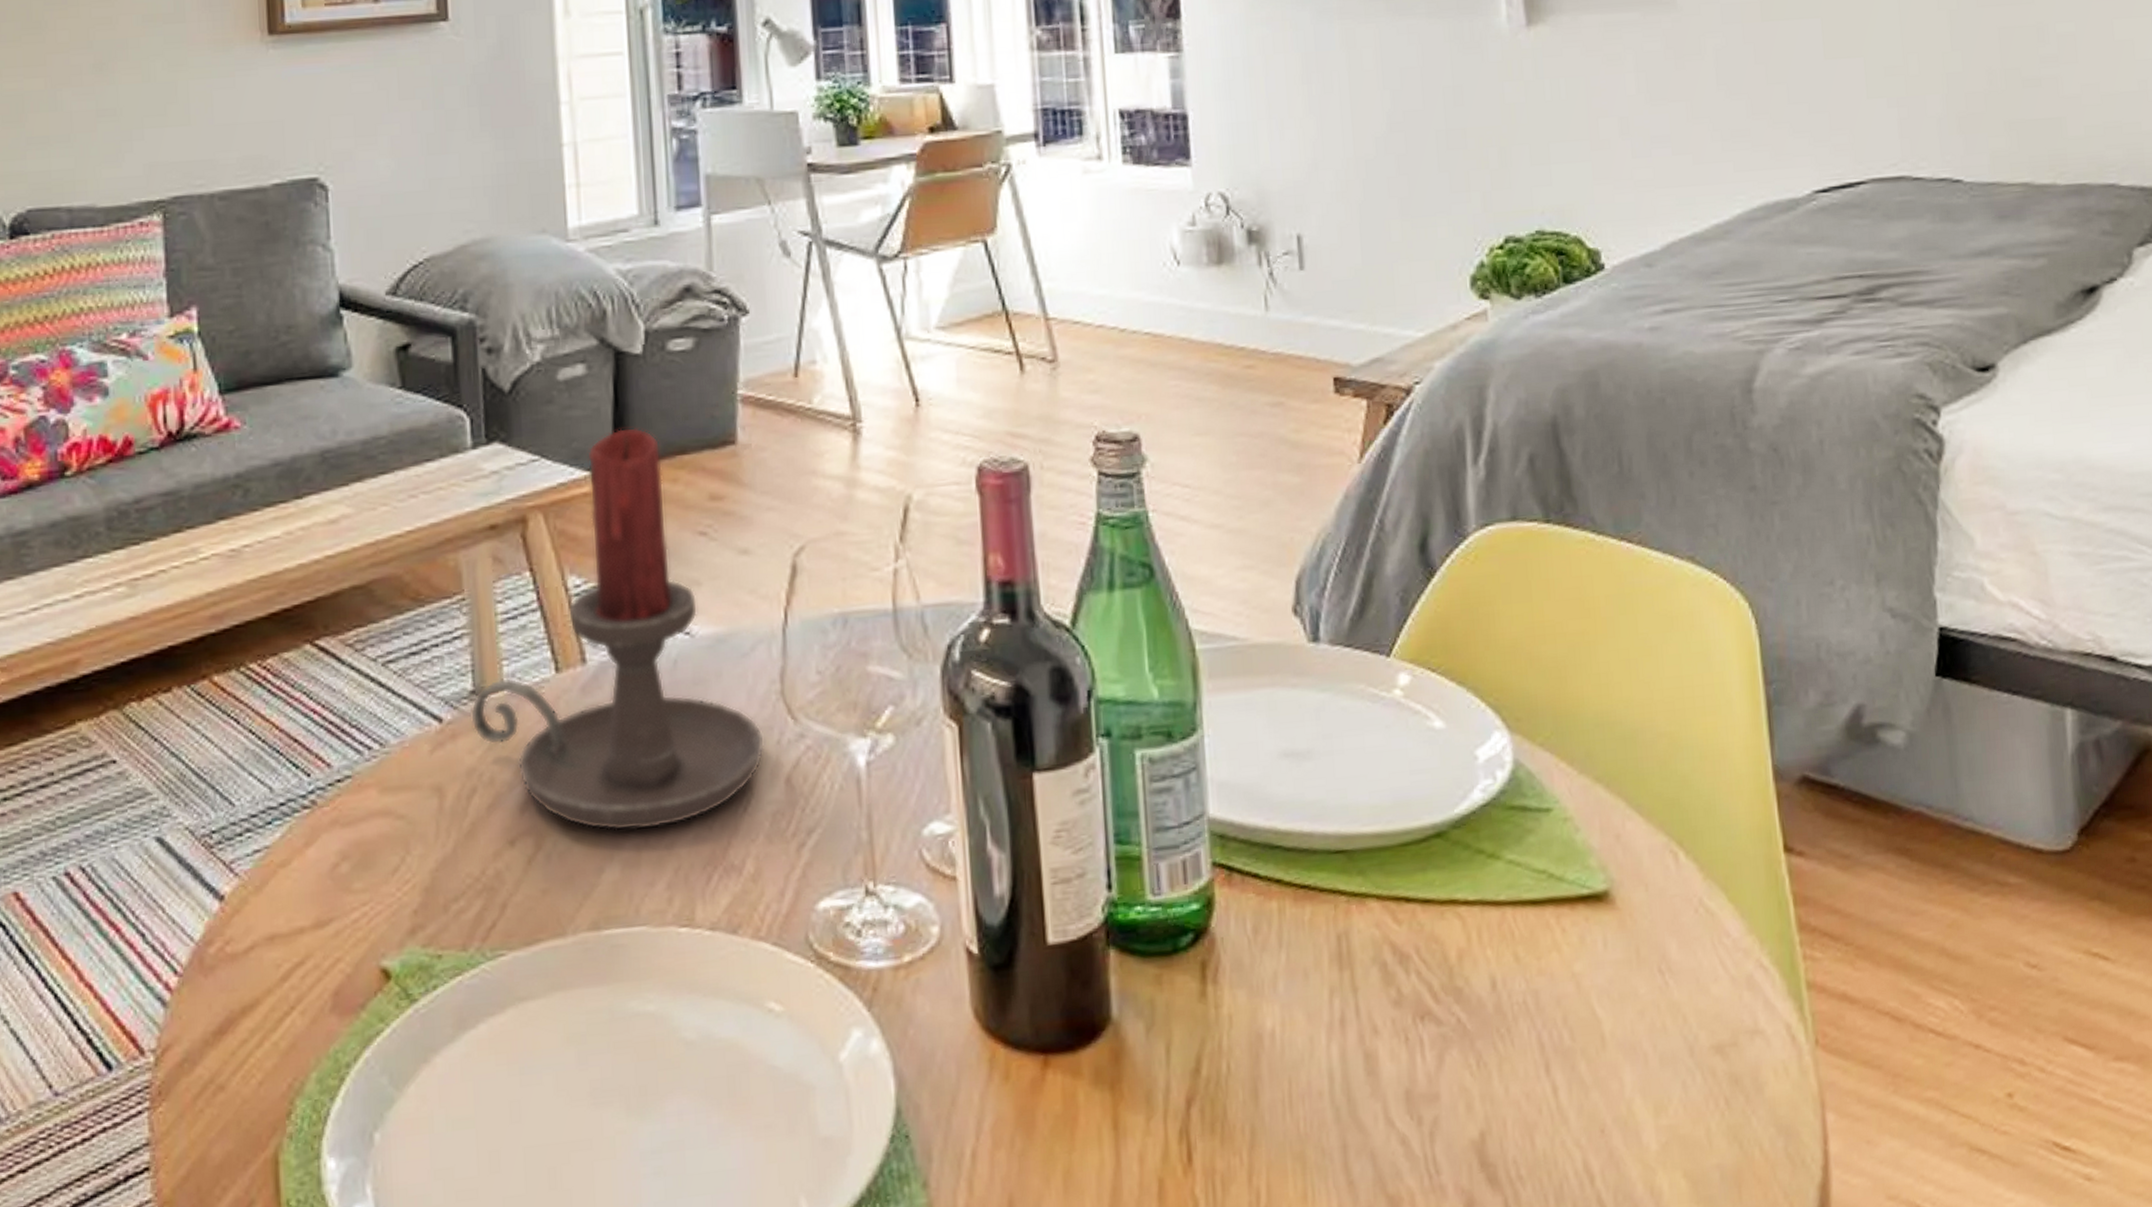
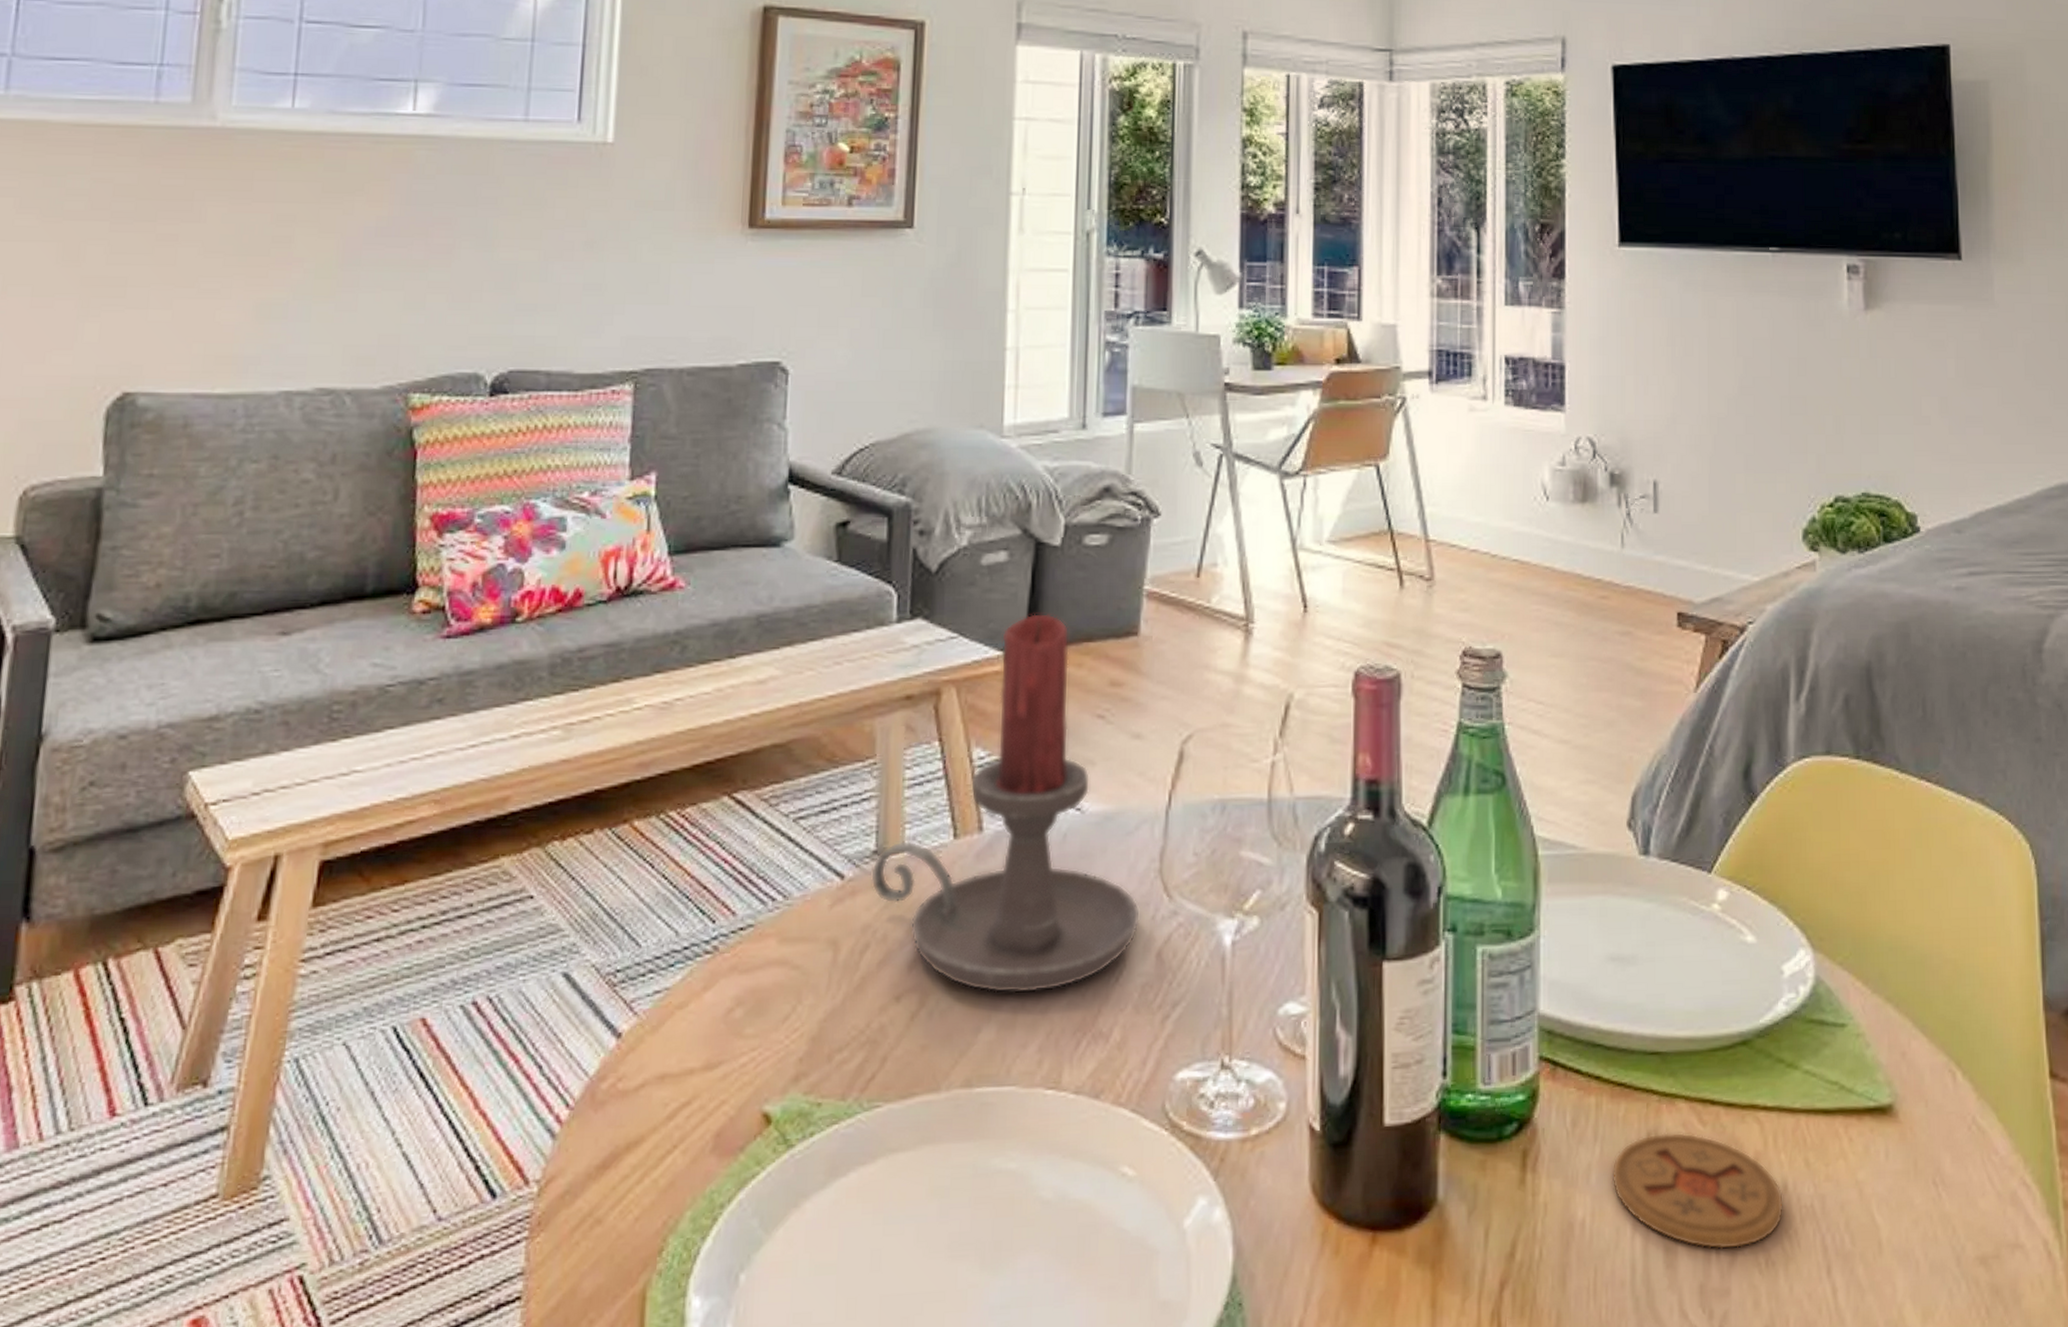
coaster: none [1300,933,1494,1053] -> present [1611,1132,1784,1250]

